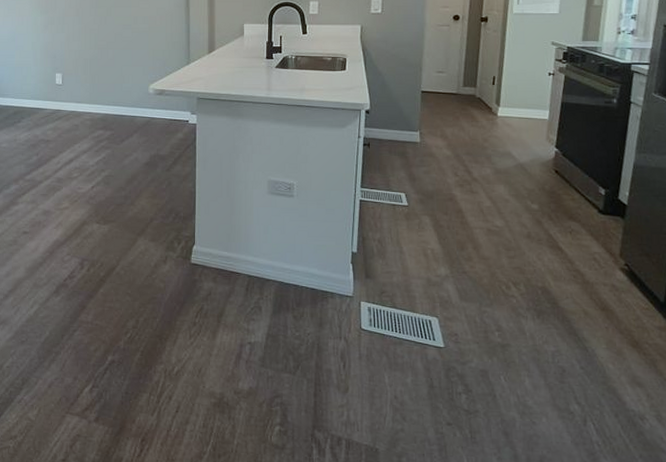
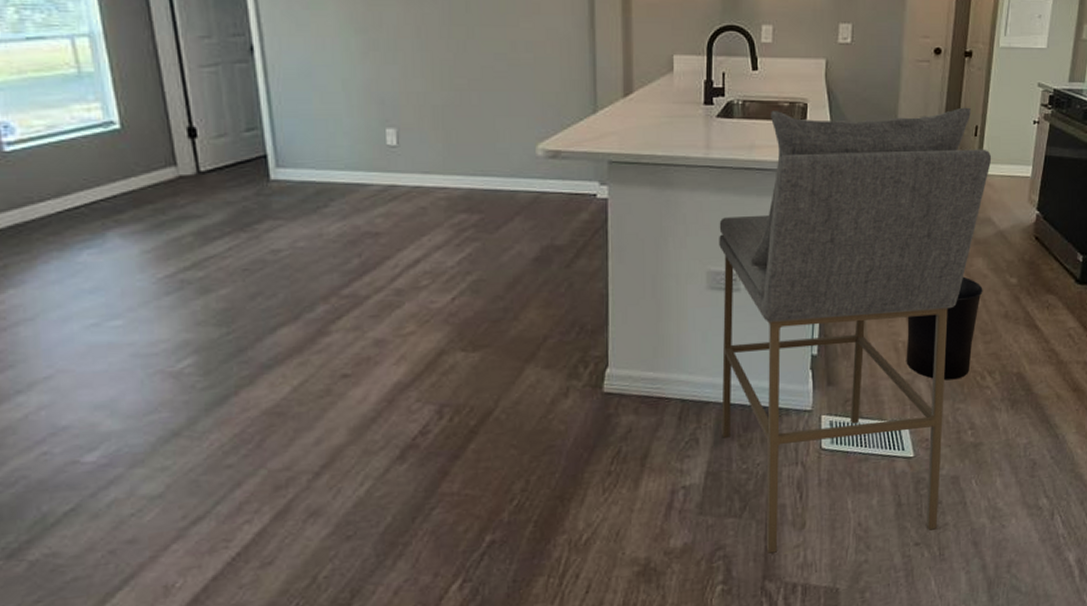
bar stool: none [277,61,510,414] -> present [719,107,992,554]
waste bin: none [434,199,505,286] -> present [906,276,983,380]

